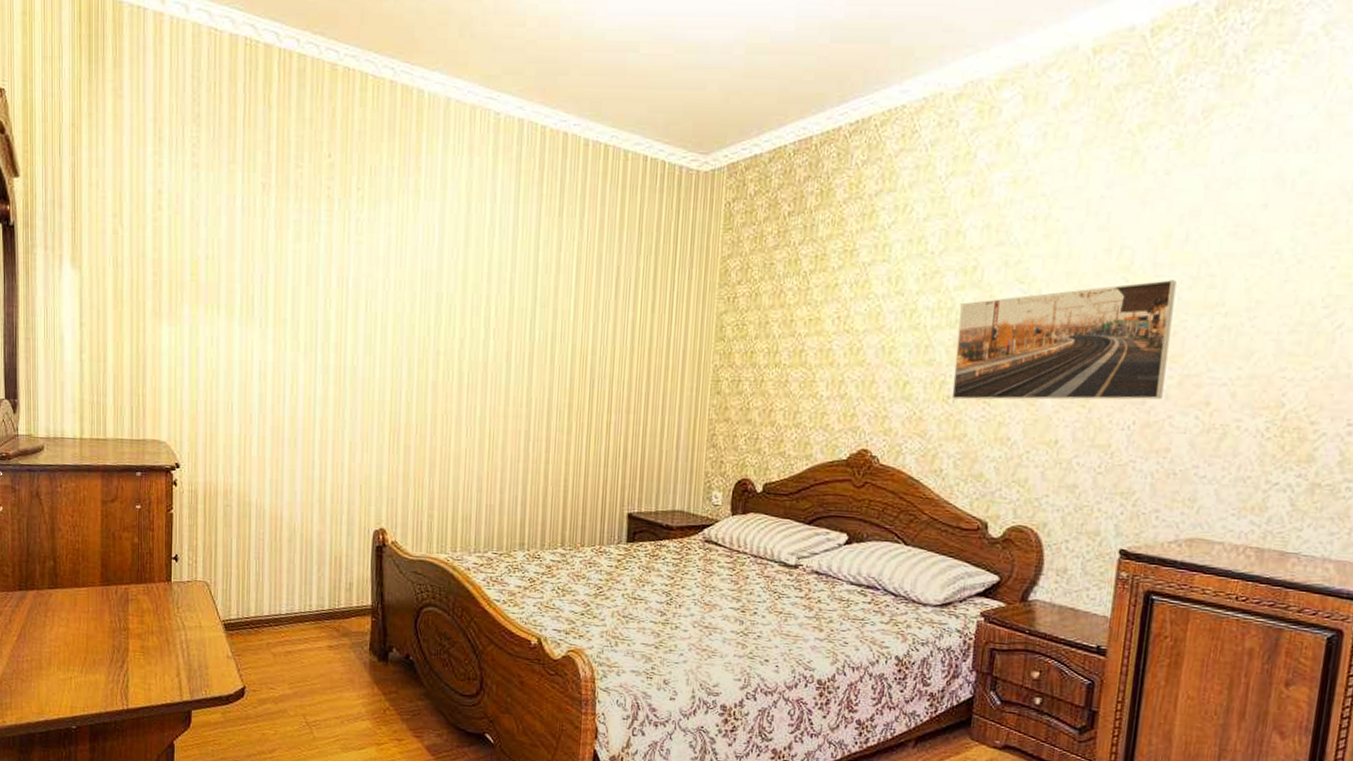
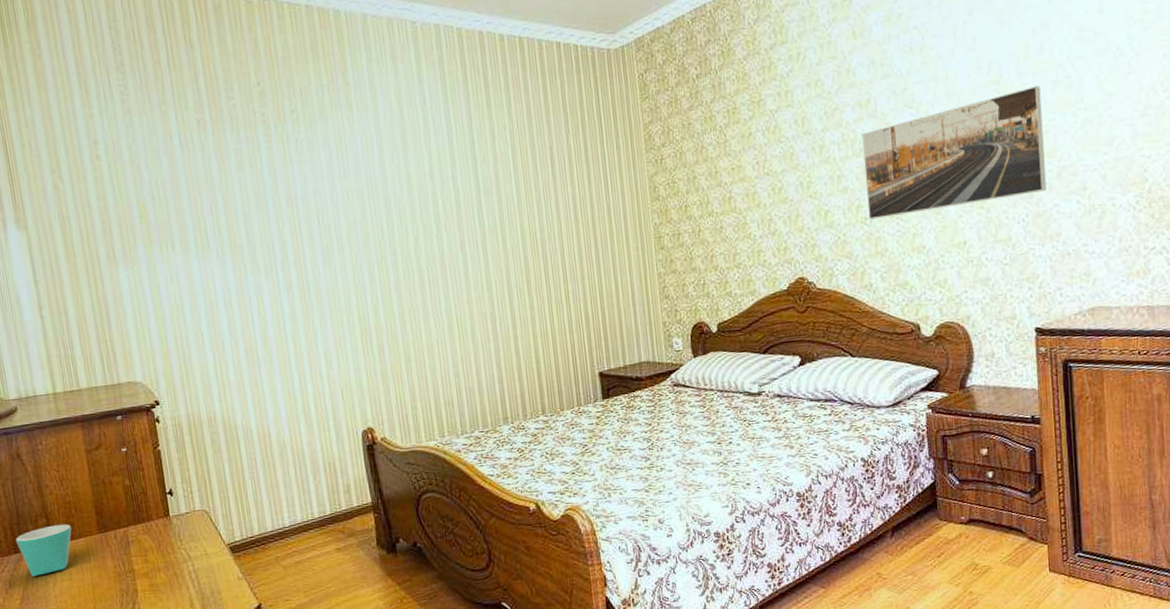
mug: none [22,569,76,617] -> present [15,524,72,577]

